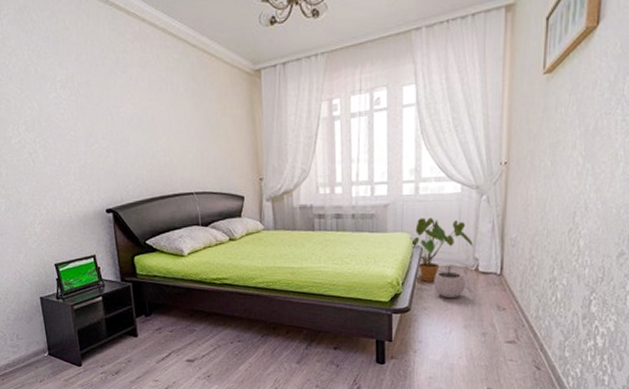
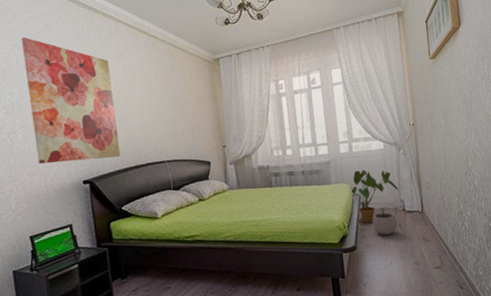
wall art: none [38,40,145,189] -> present [21,36,121,164]

